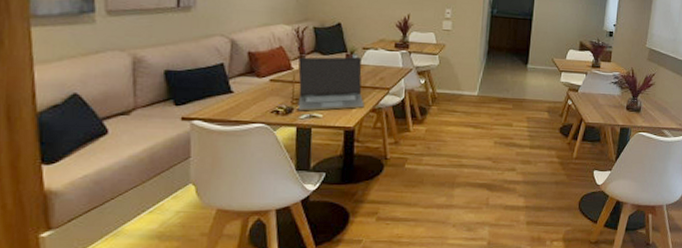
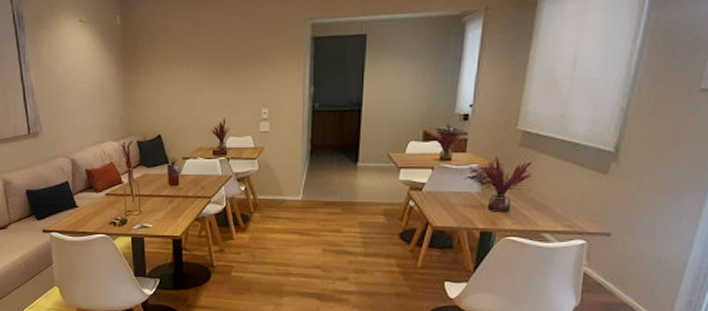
laptop: present [298,56,364,112] -> none [127,168,188,222]

